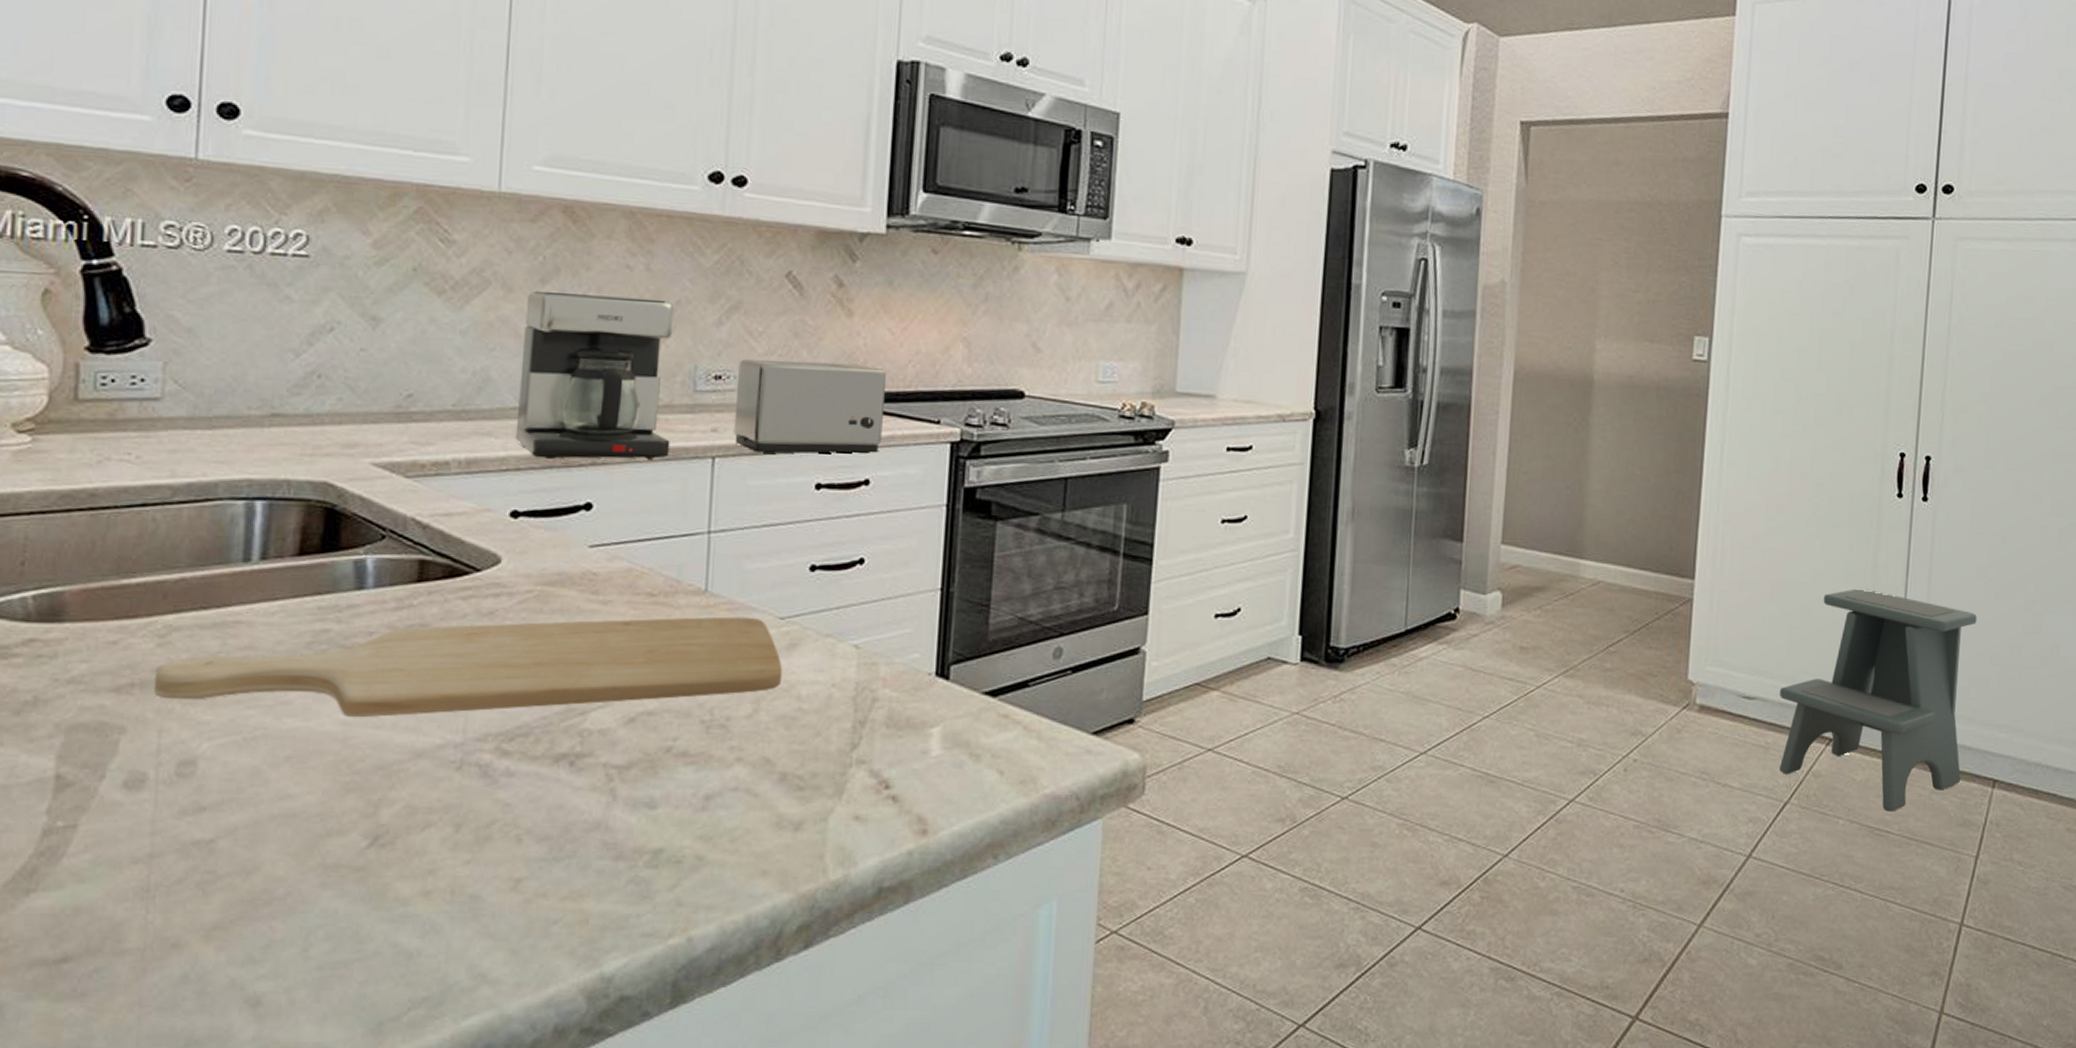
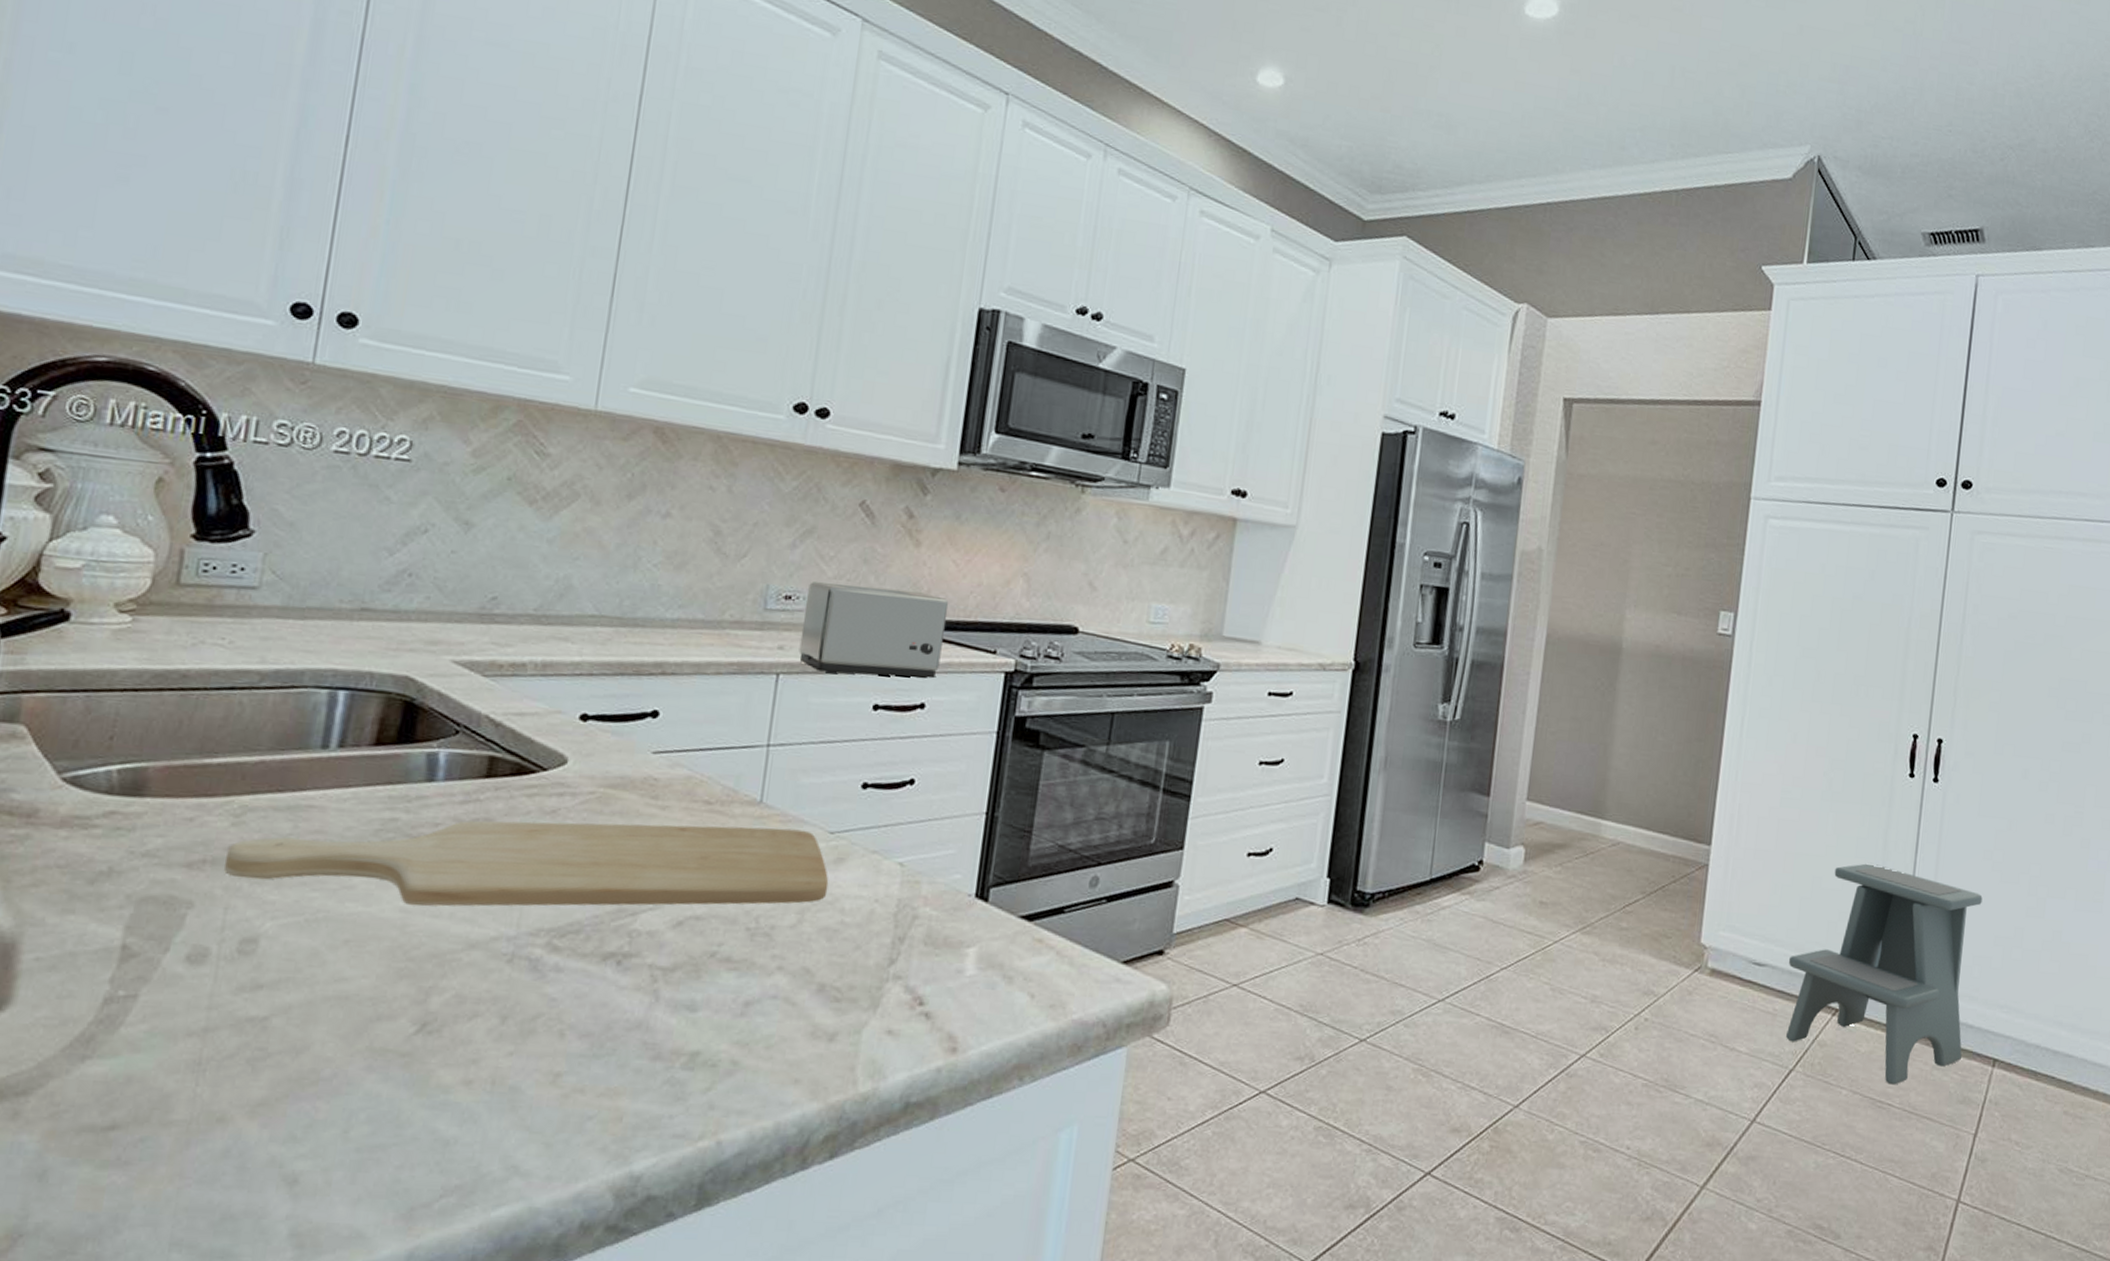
coffee maker: present [515,290,675,459] -> none [590,505,752,672]

